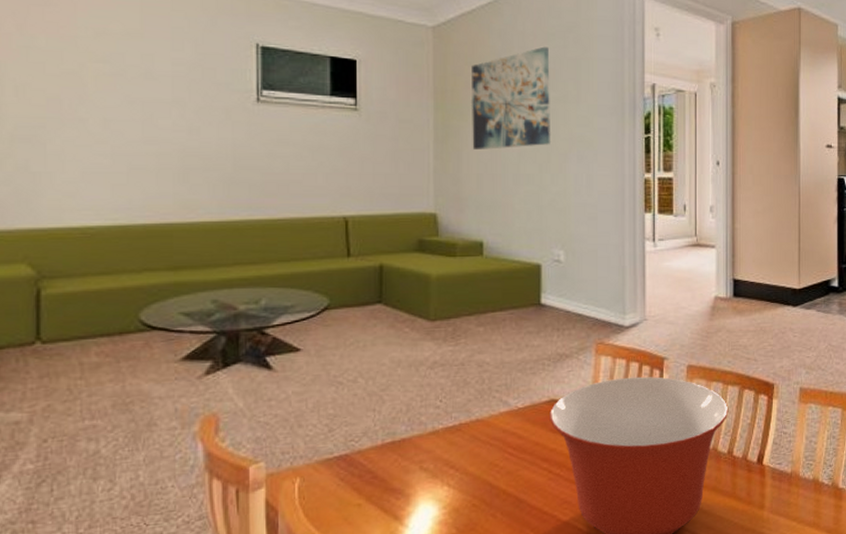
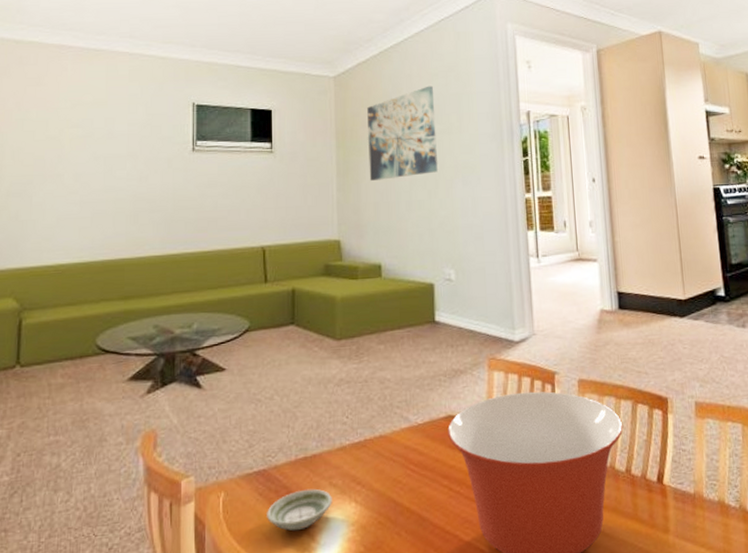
saucer: none [349,473,423,516] -> present [267,488,332,532]

